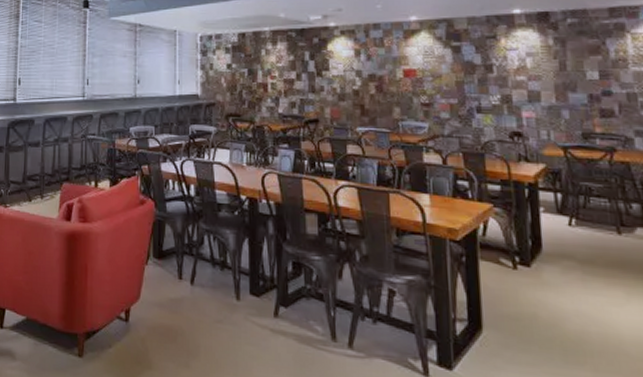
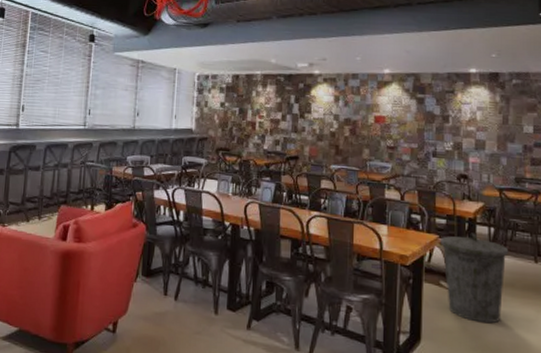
trash can: none [496,200,583,309] -> present [440,232,509,324]

